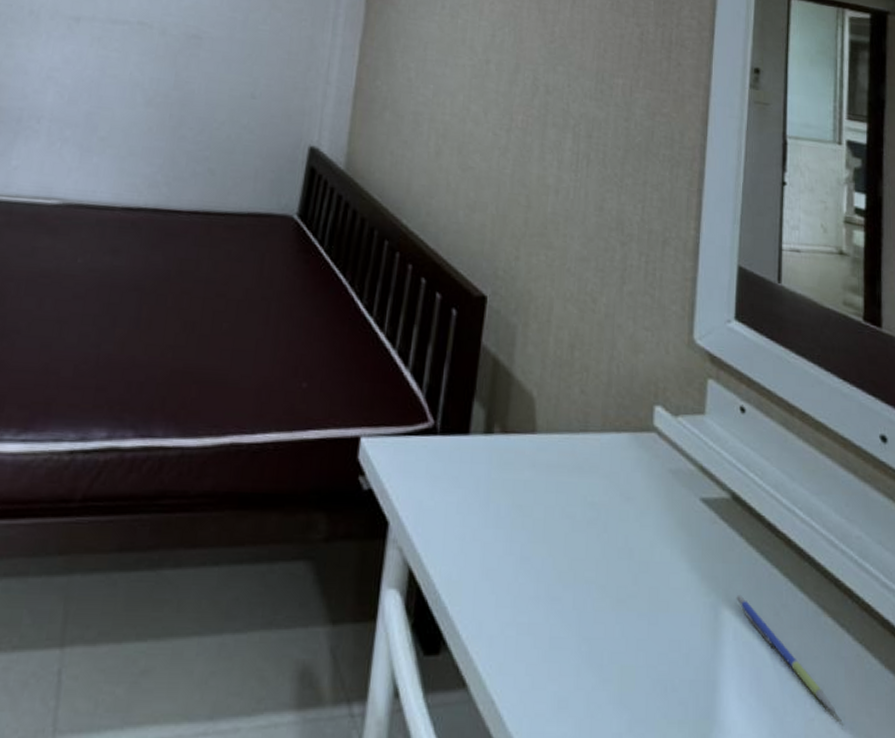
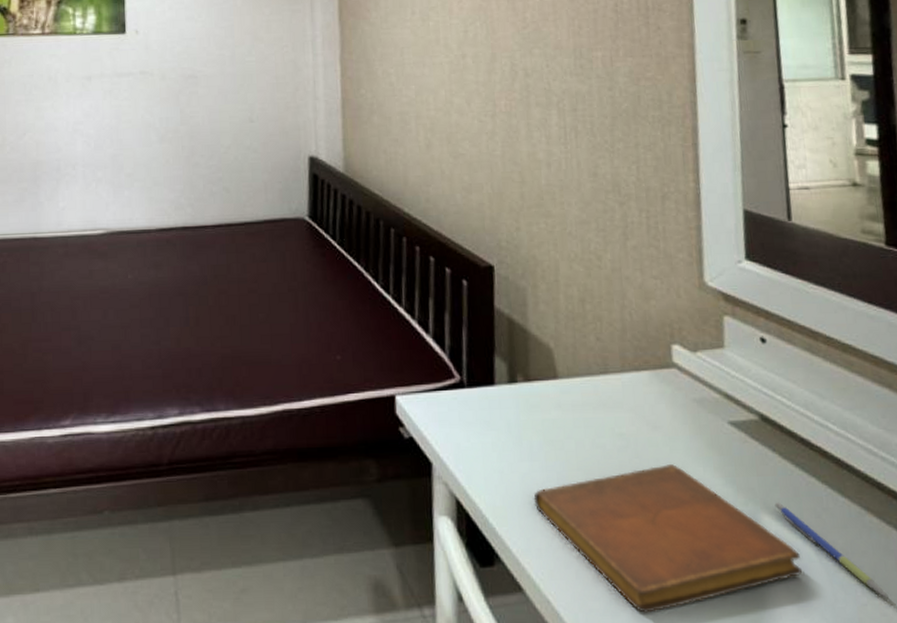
notebook: none [493,543,756,722] -> present [533,464,803,614]

